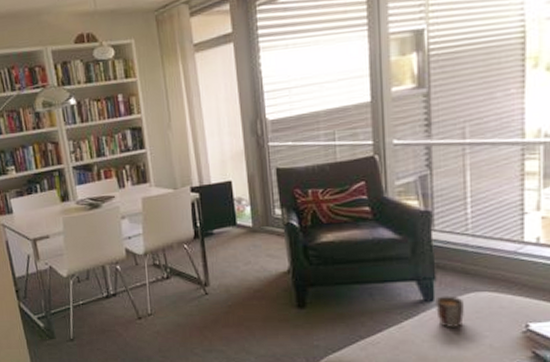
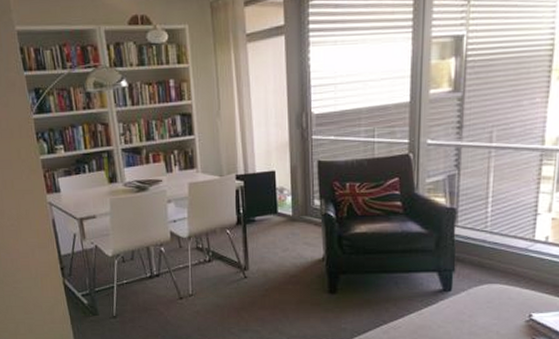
mug: present [436,296,464,327] -> none [453,286,477,315]

